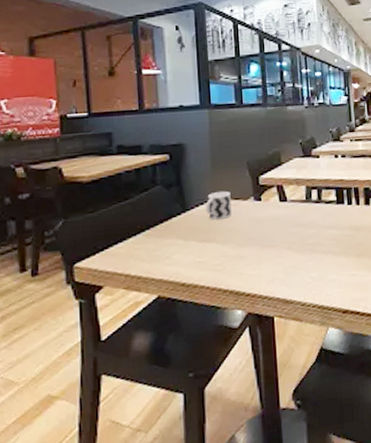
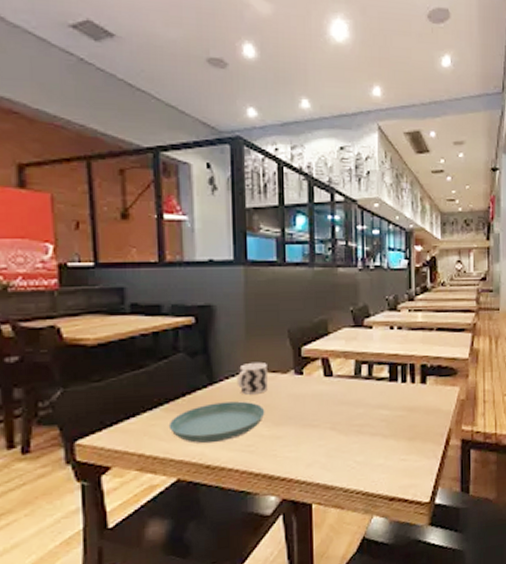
saucer: none [149,225,230,264] -> present [168,401,265,444]

